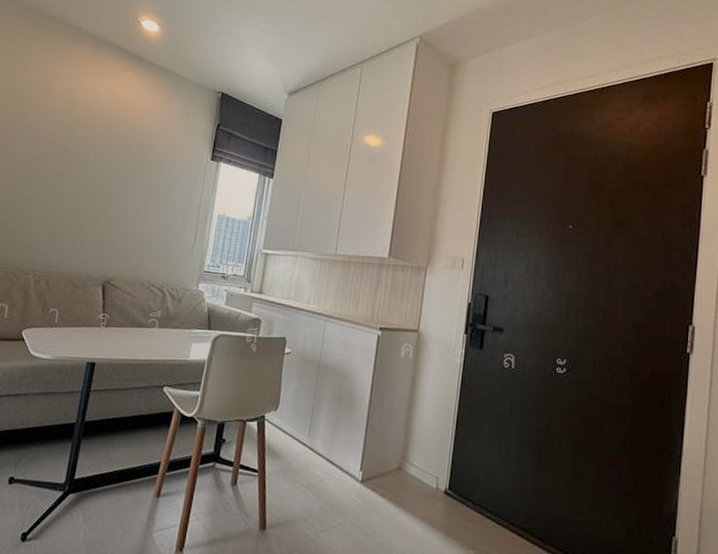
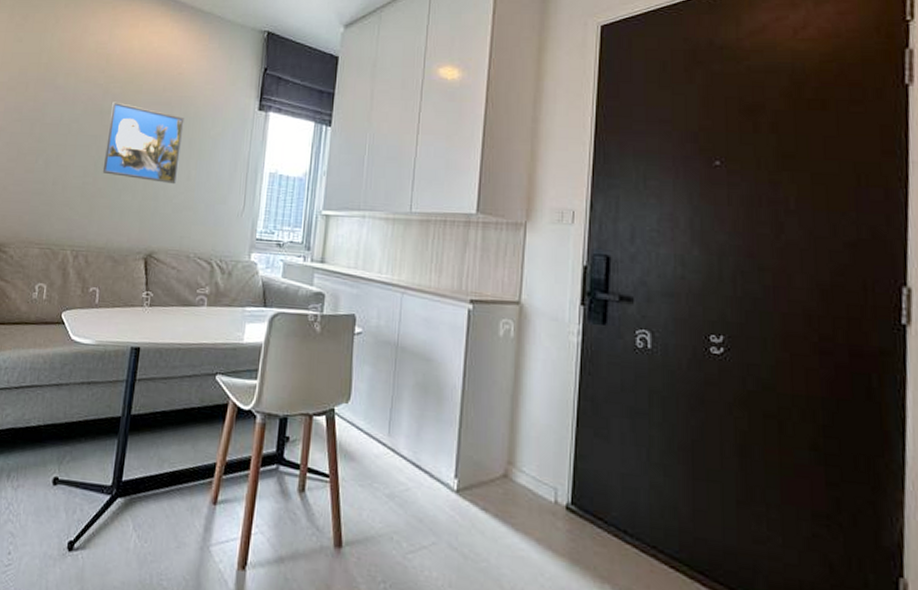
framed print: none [65,143,144,221] -> present [102,102,184,185]

